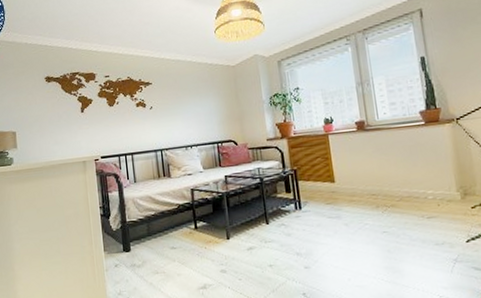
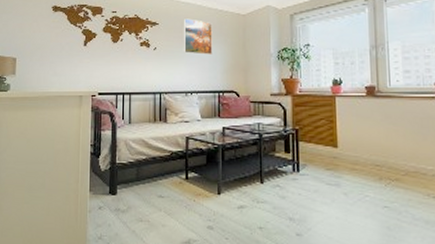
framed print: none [175,75,207,110] -> present [183,18,213,55]

